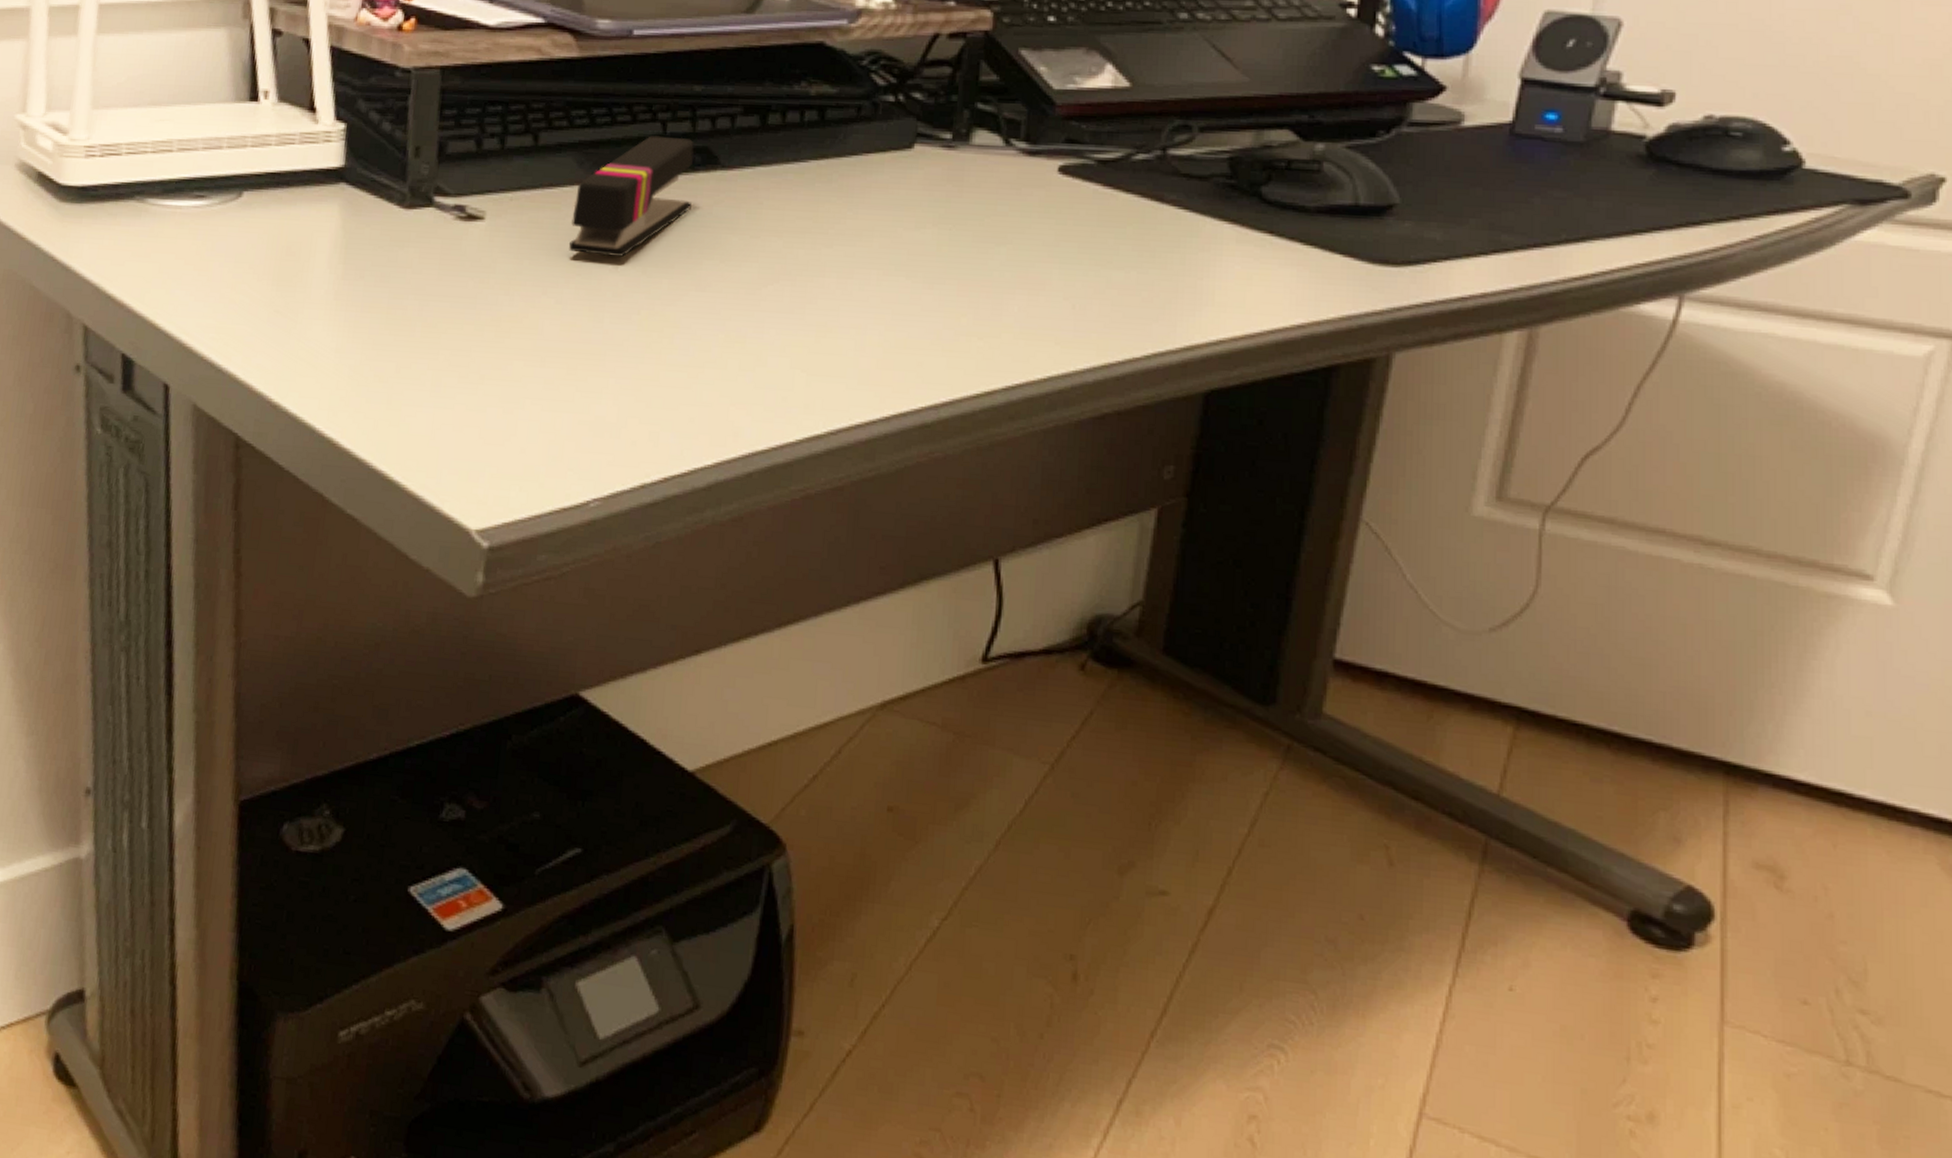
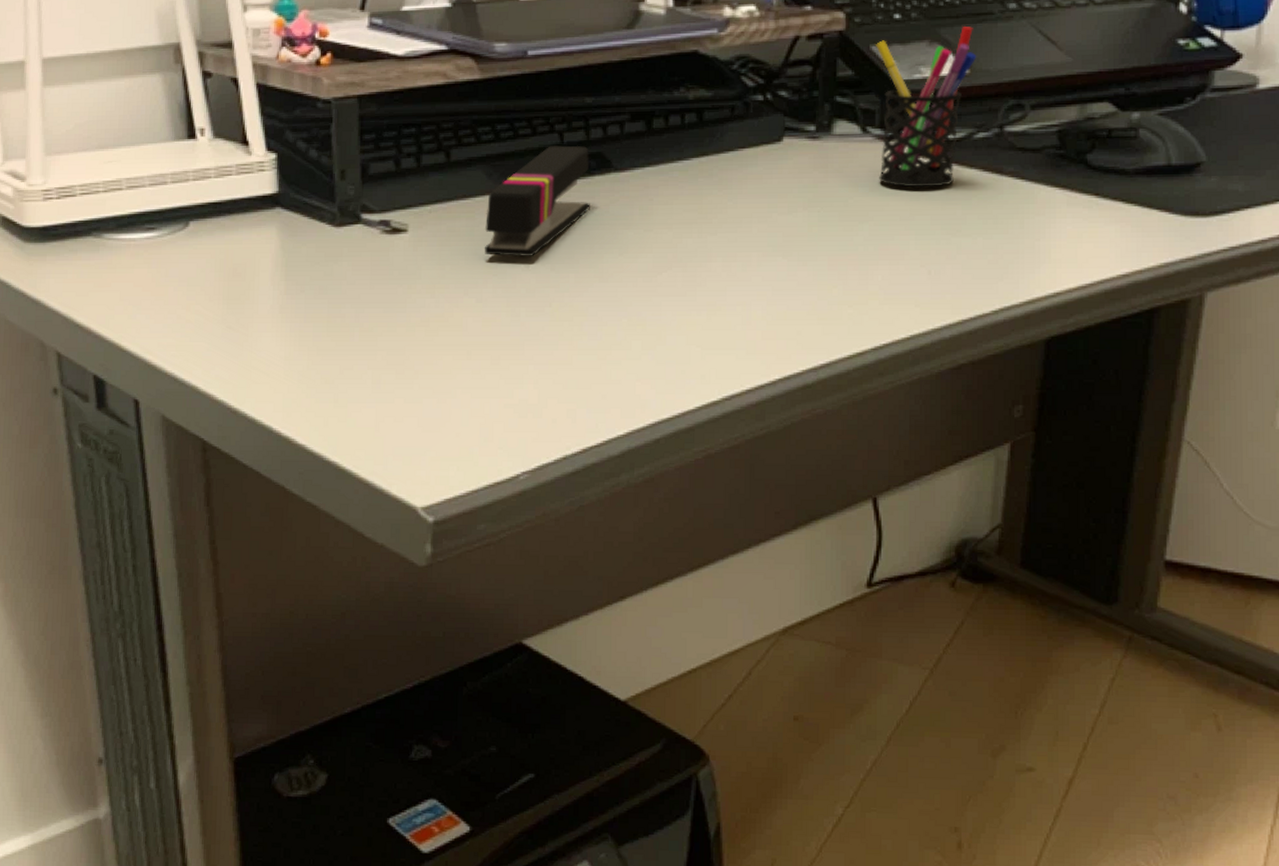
pen holder: none [1021,34,1140,212] -> present [876,25,977,188]

